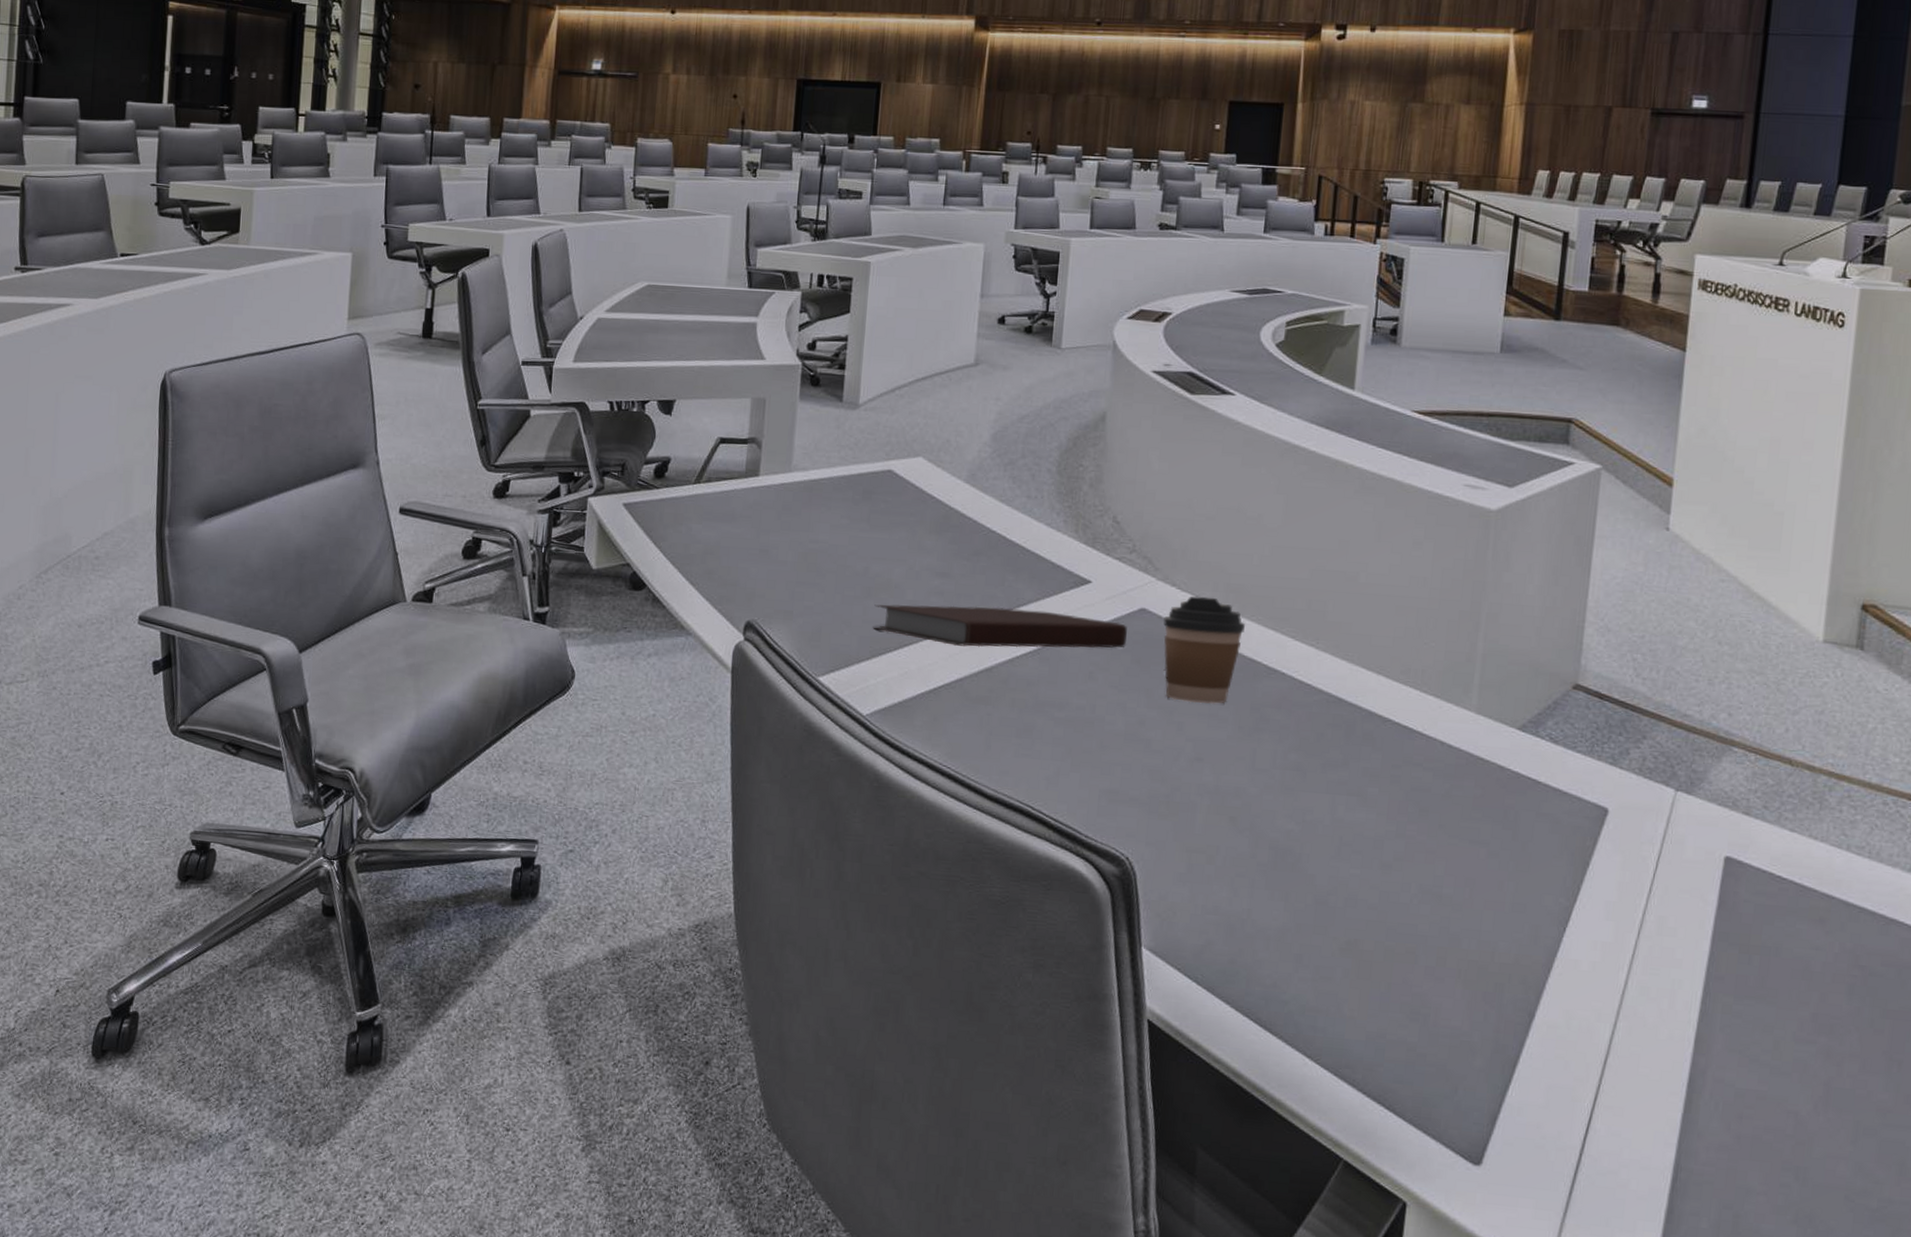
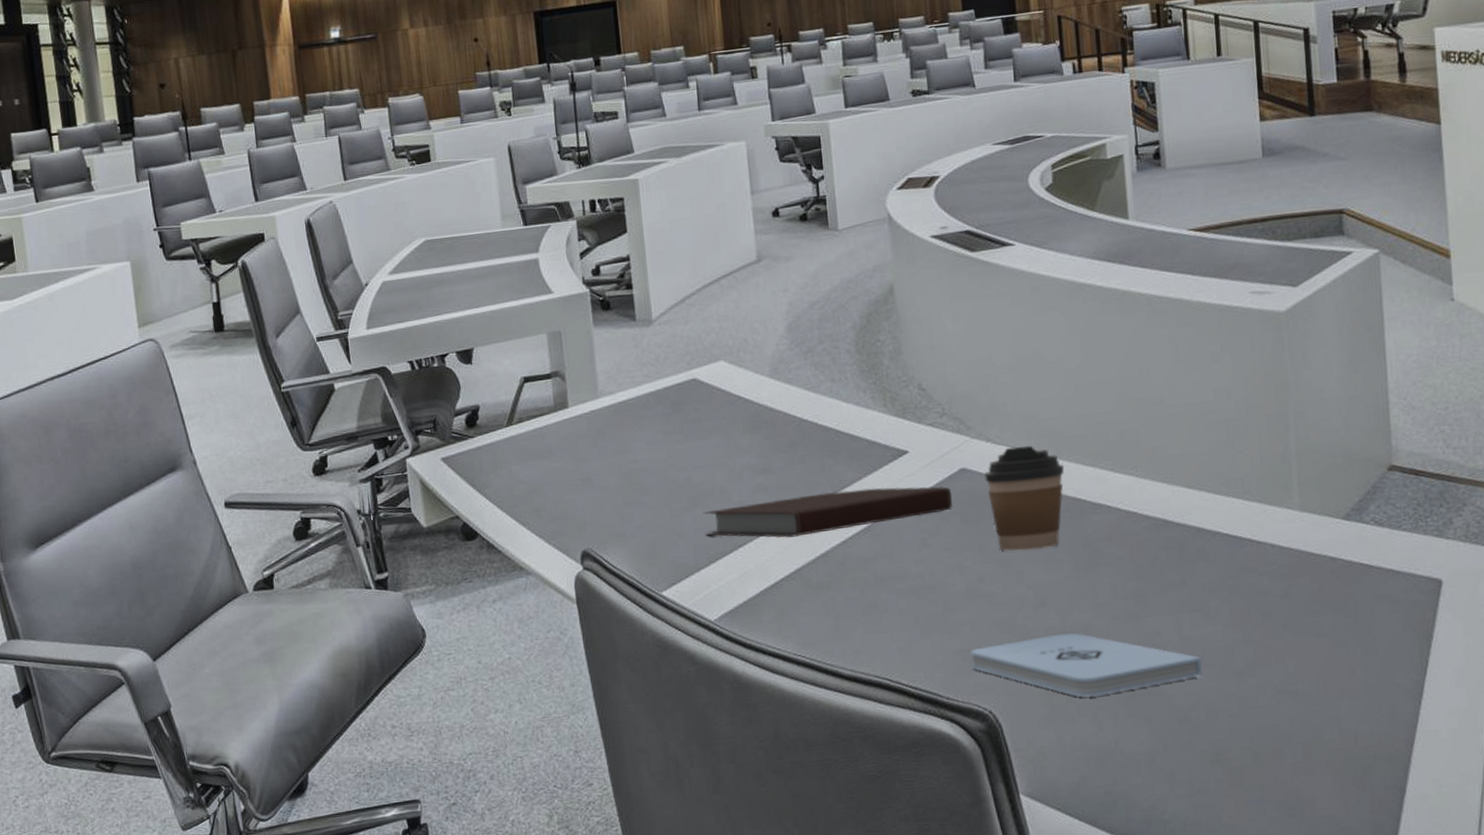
notepad: none [1116,791,1351,863] -> present [970,632,1203,698]

